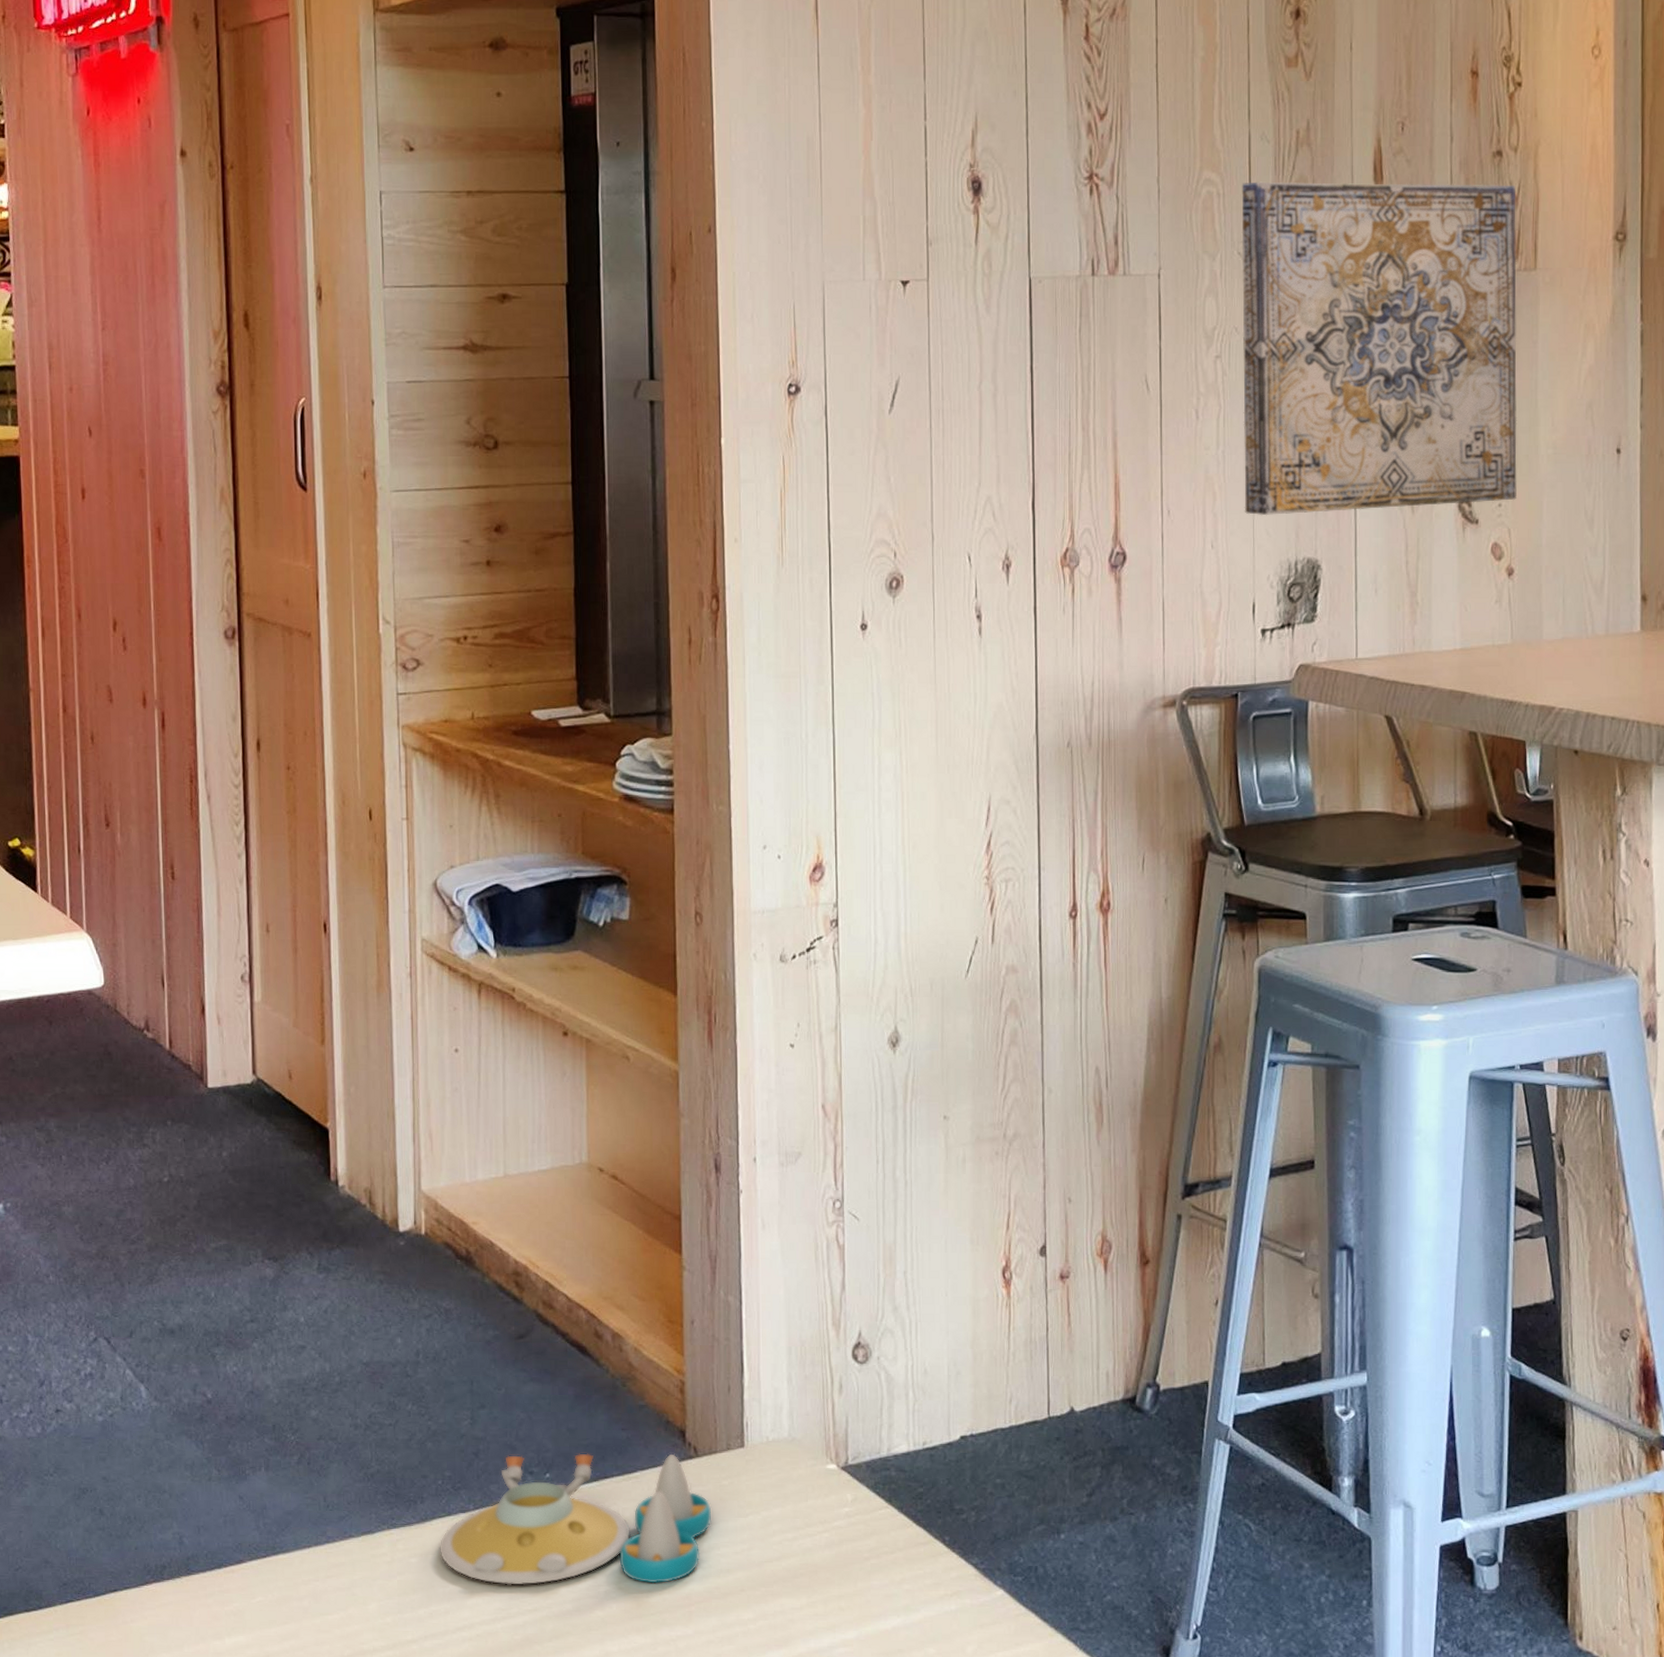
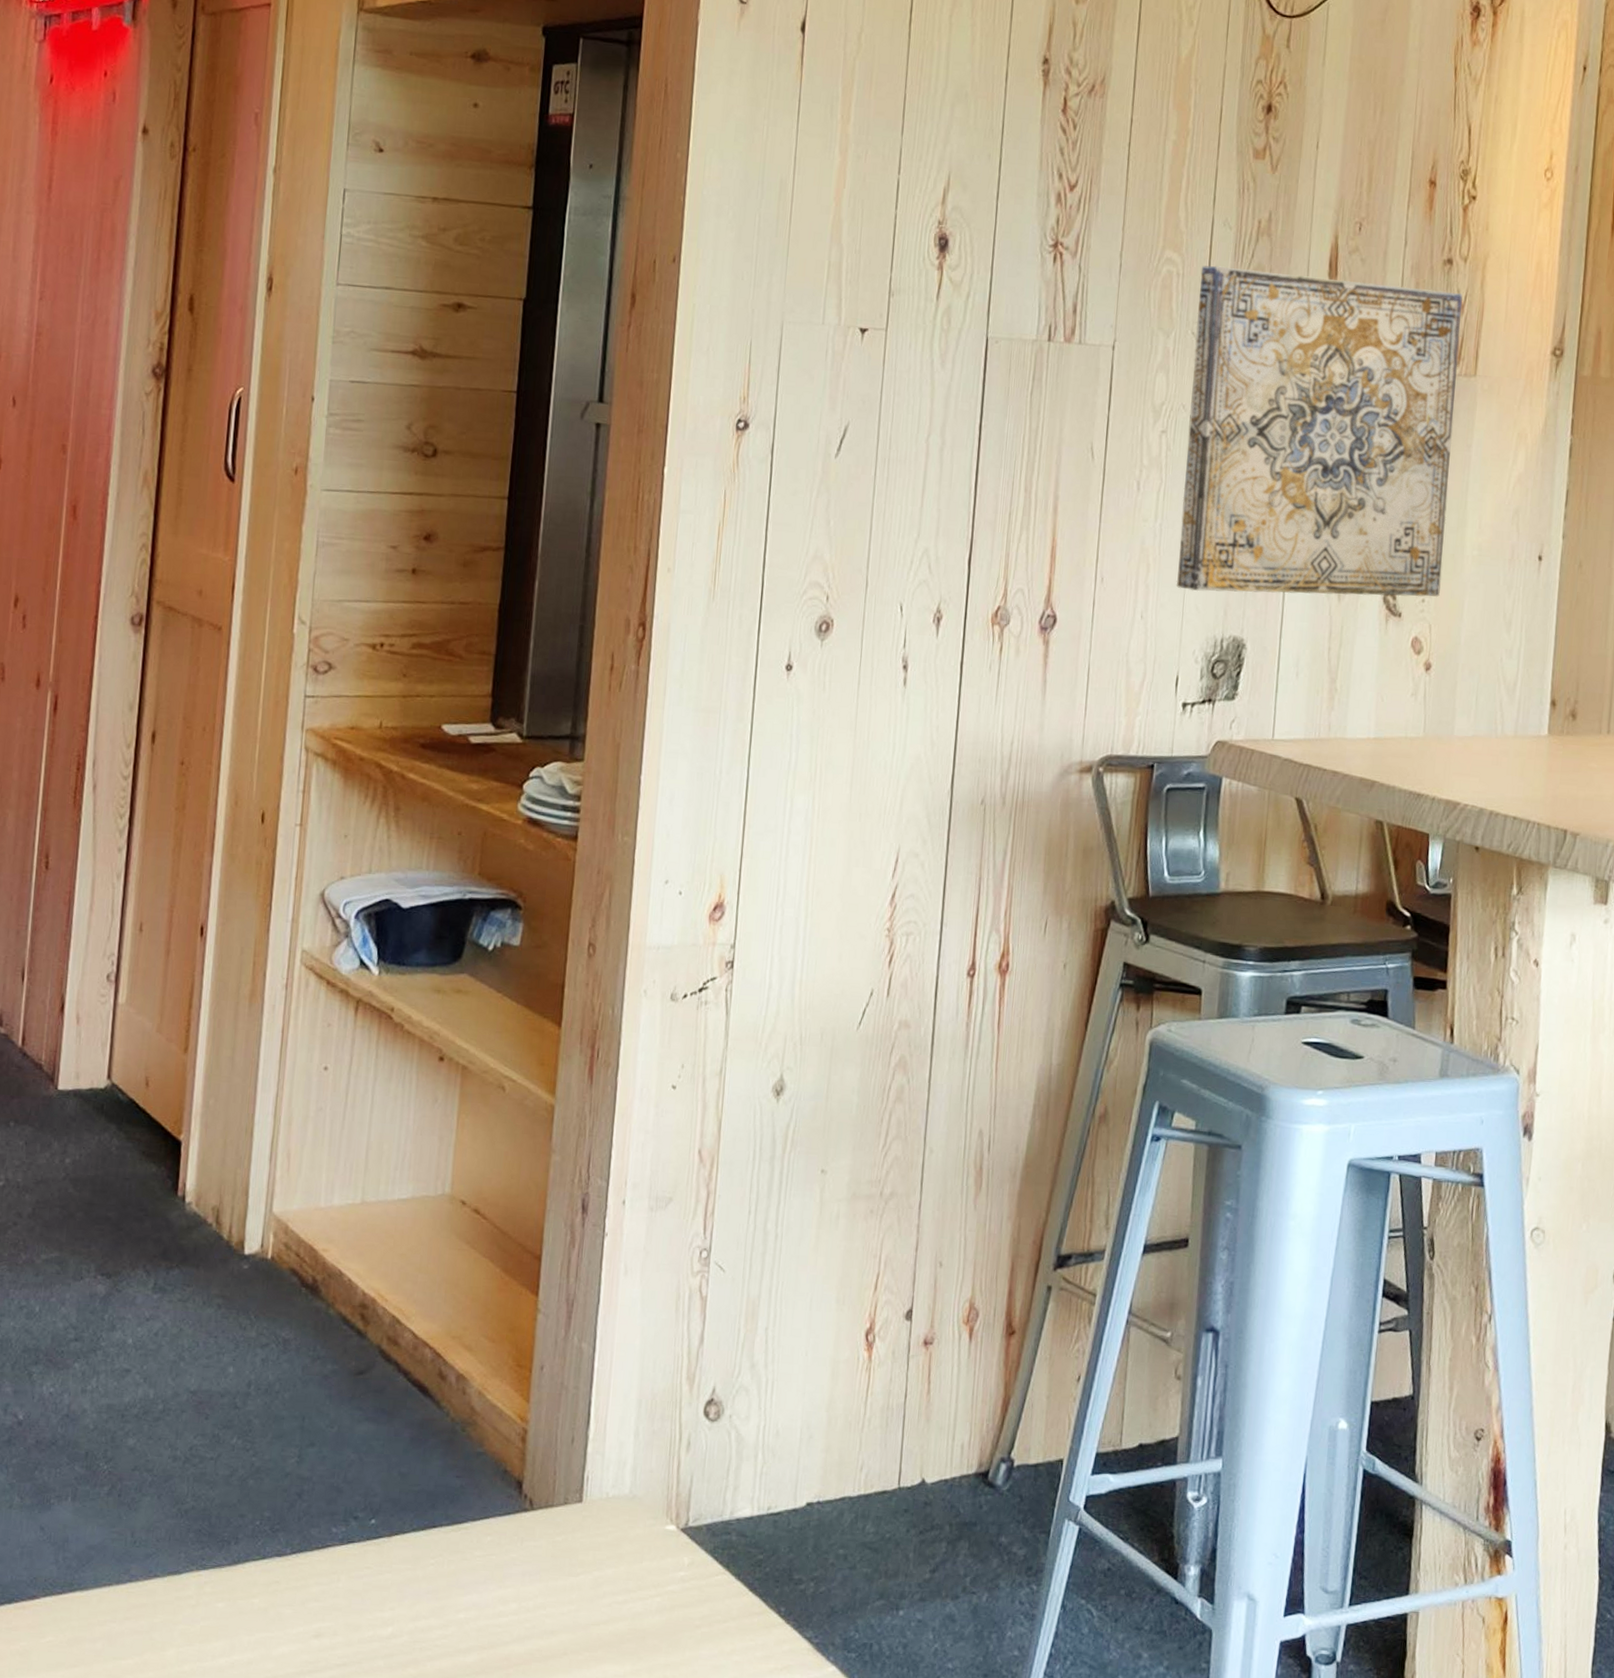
salt and pepper shaker set: present [439,1453,712,1585] -> none [248,1498,542,1643]

